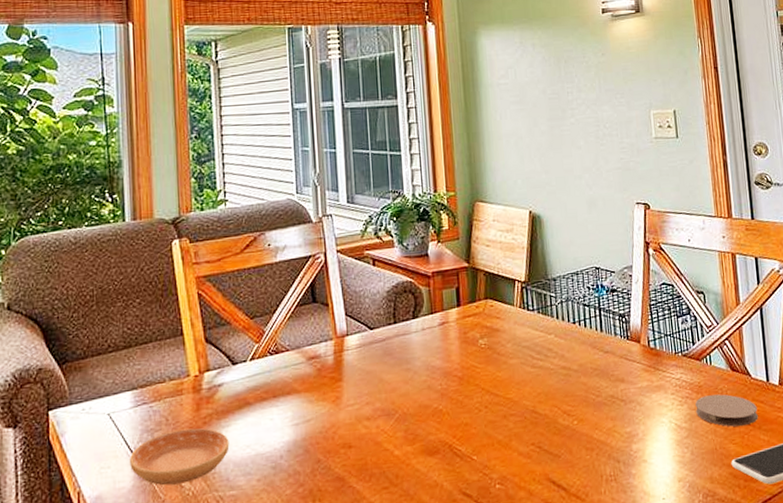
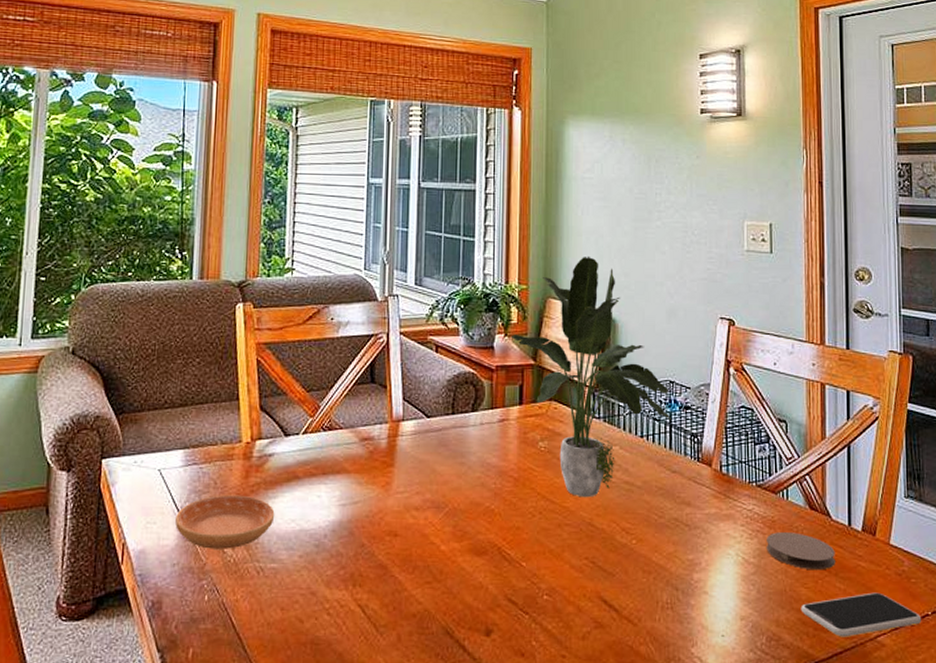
potted plant: none [443,157,600,387] -> present [510,256,671,498]

